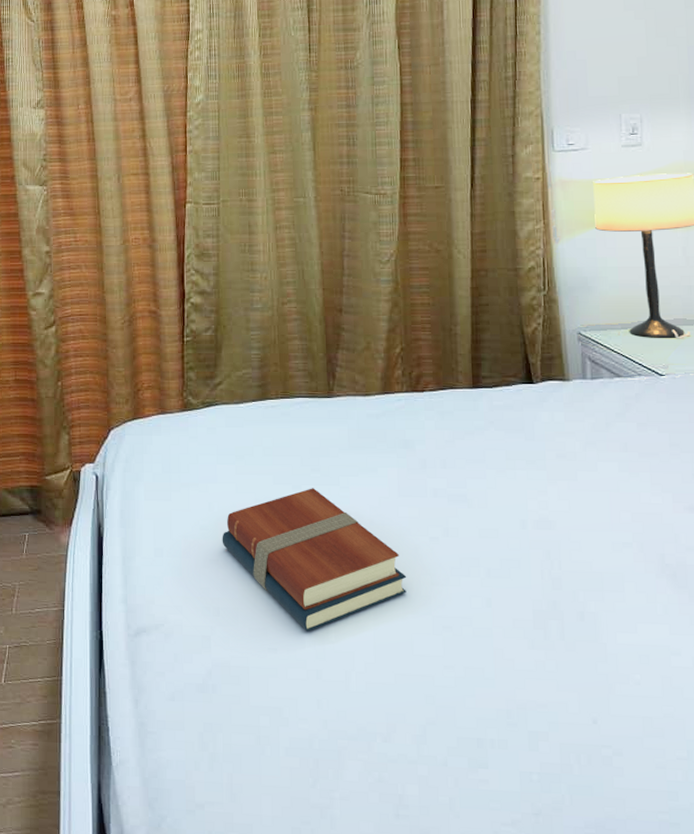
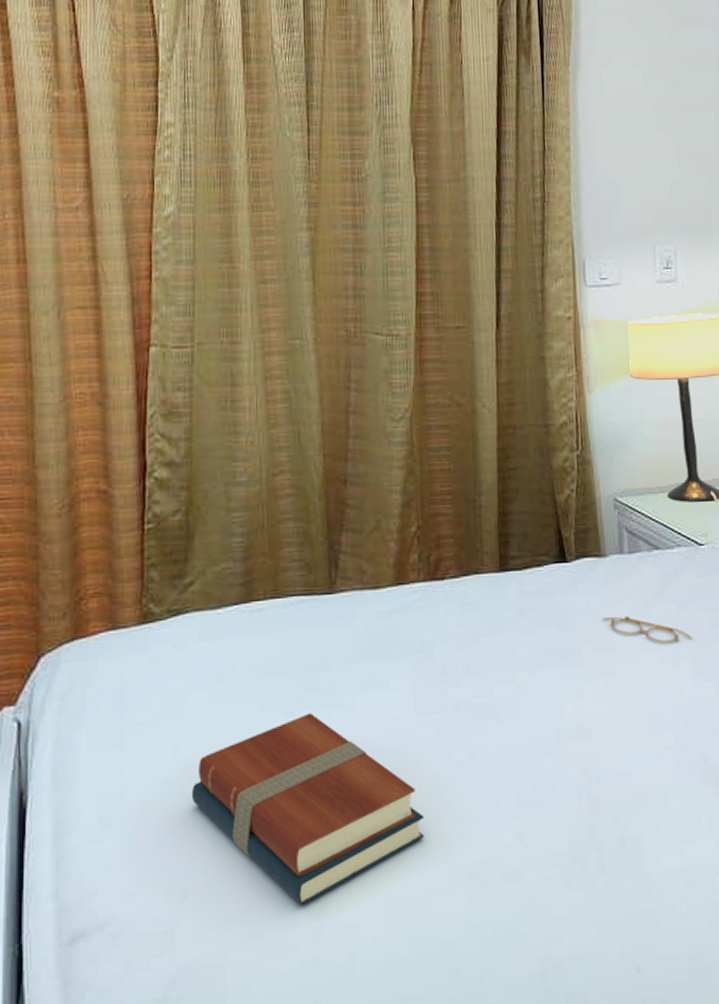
glasses: none [565,431,651,457] -> present [602,615,692,644]

